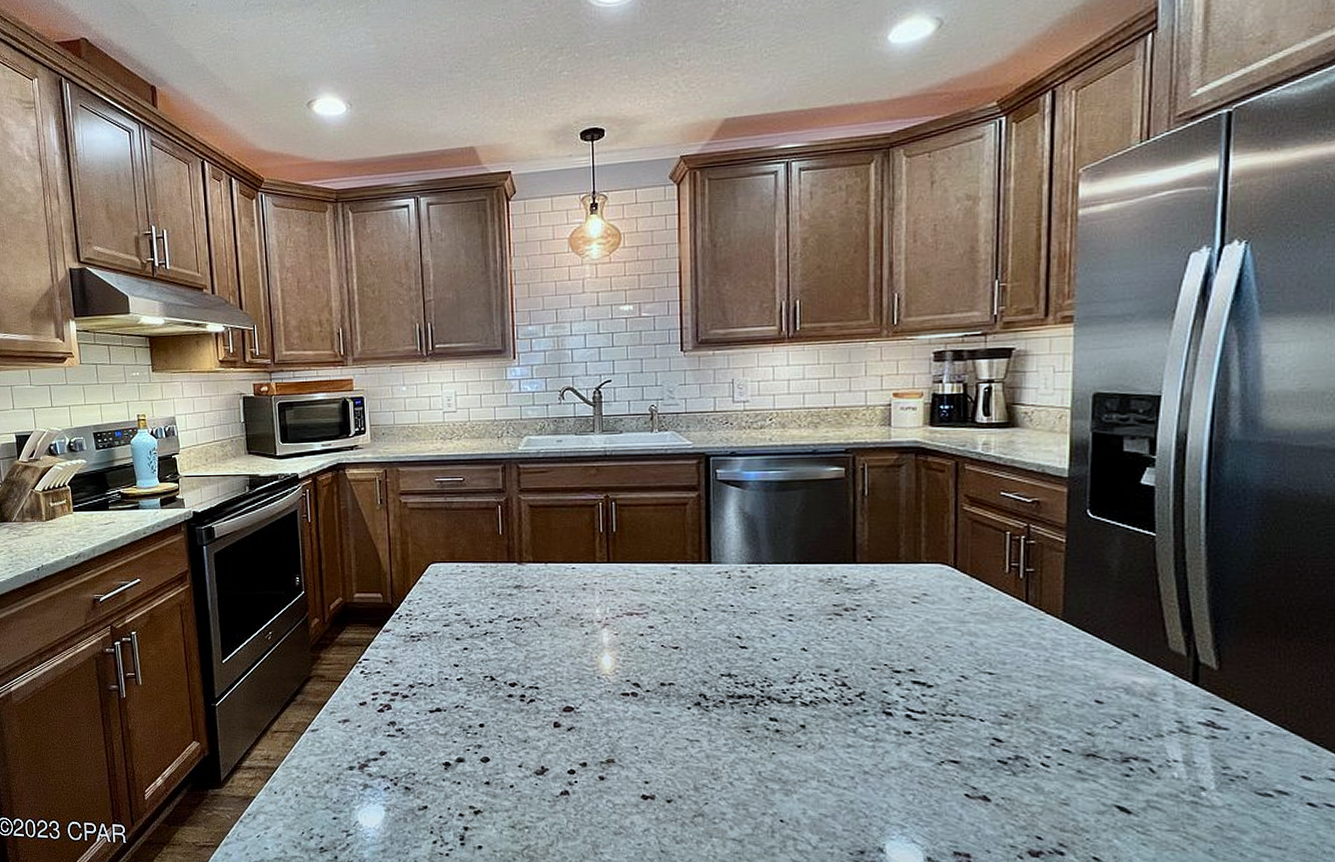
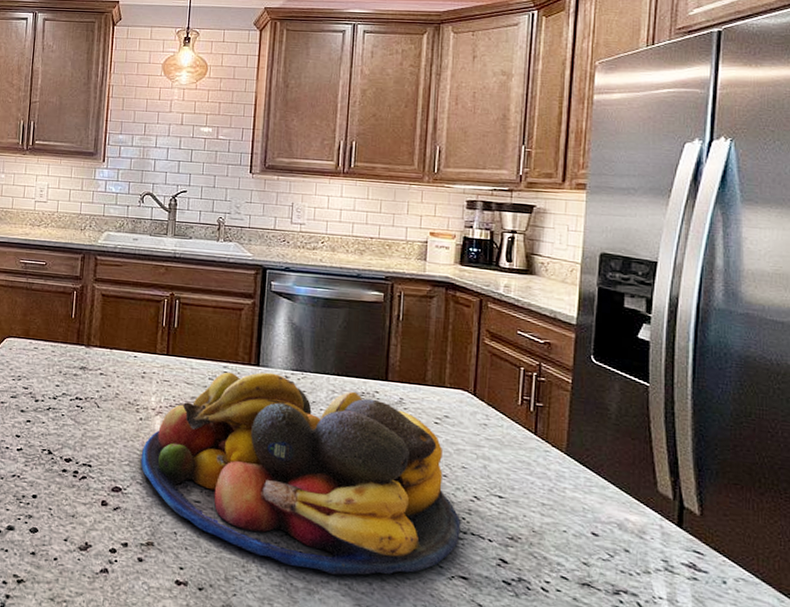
fruit bowl: none [591,569,948,772] -> present [140,372,461,575]

